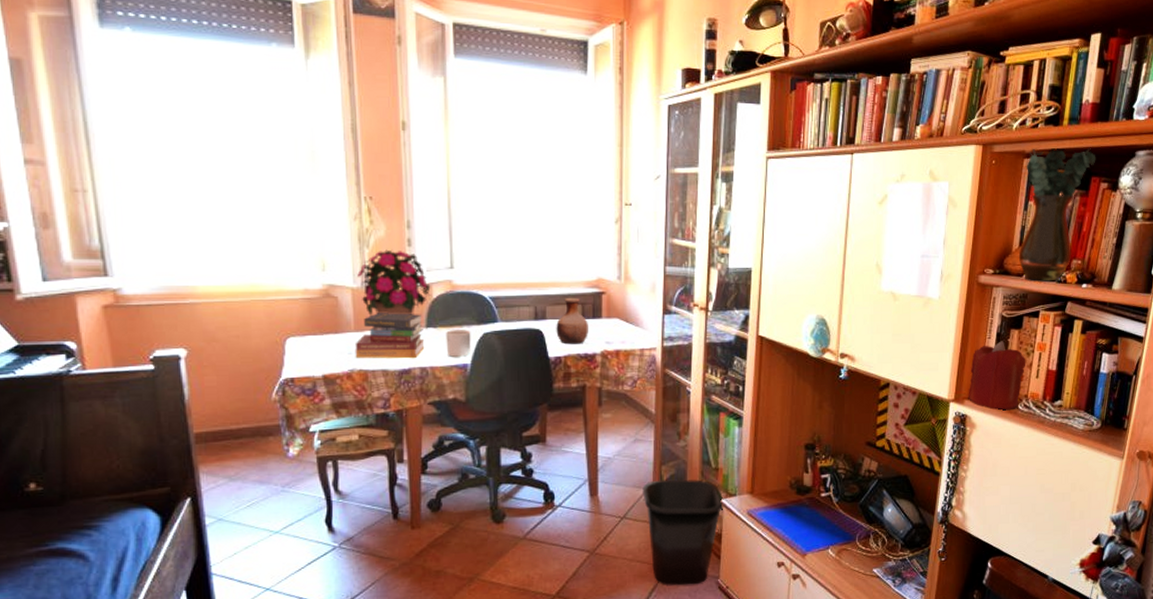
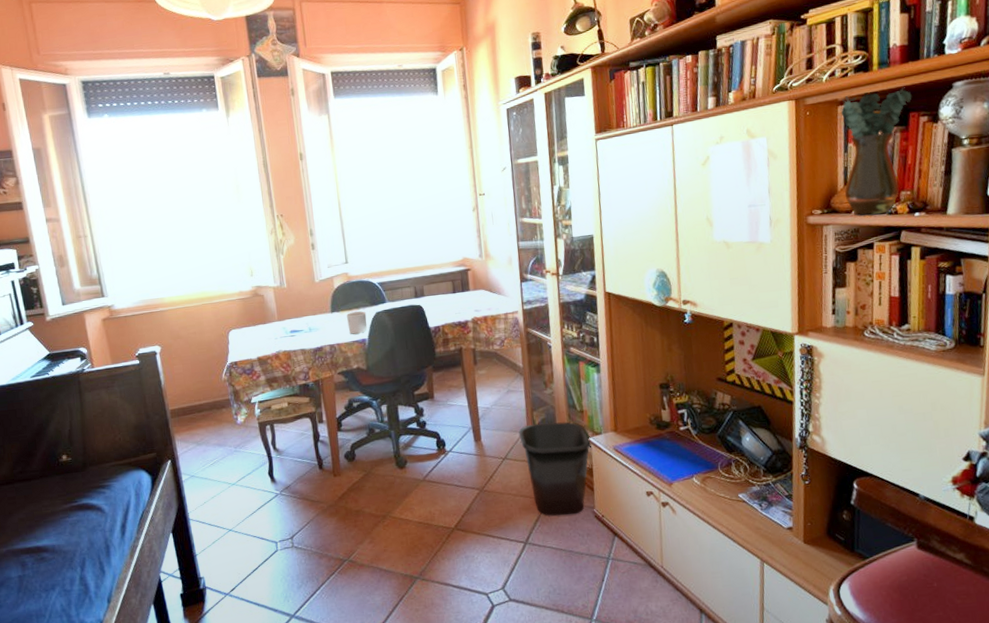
books: present [355,313,424,359] -> none [279,302,331,342]
potted flower: present [357,249,431,317] -> none [276,253,333,308]
vase: present [556,298,588,345] -> none [433,276,460,315]
candle: present [968,341,1026,411] -> none [811,274,867,339]

